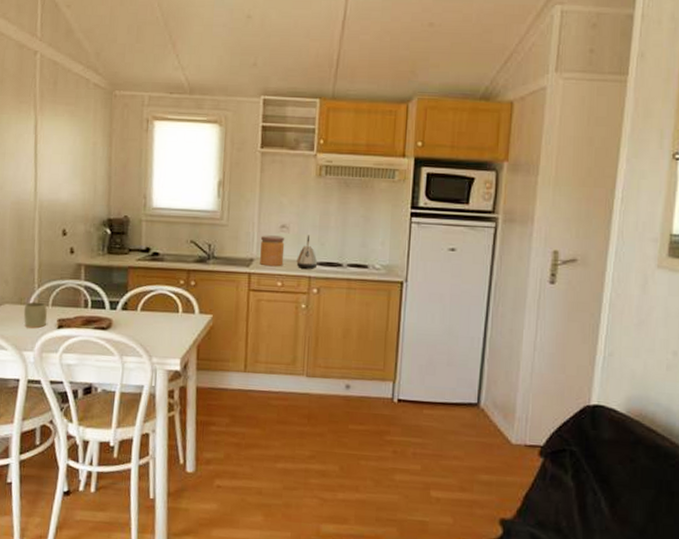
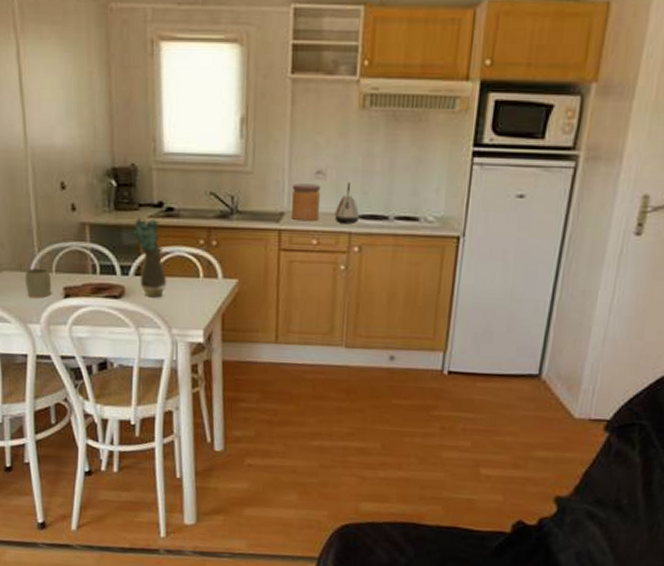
vase: none [122,258,150,330] -> present [132,215,167,298]

